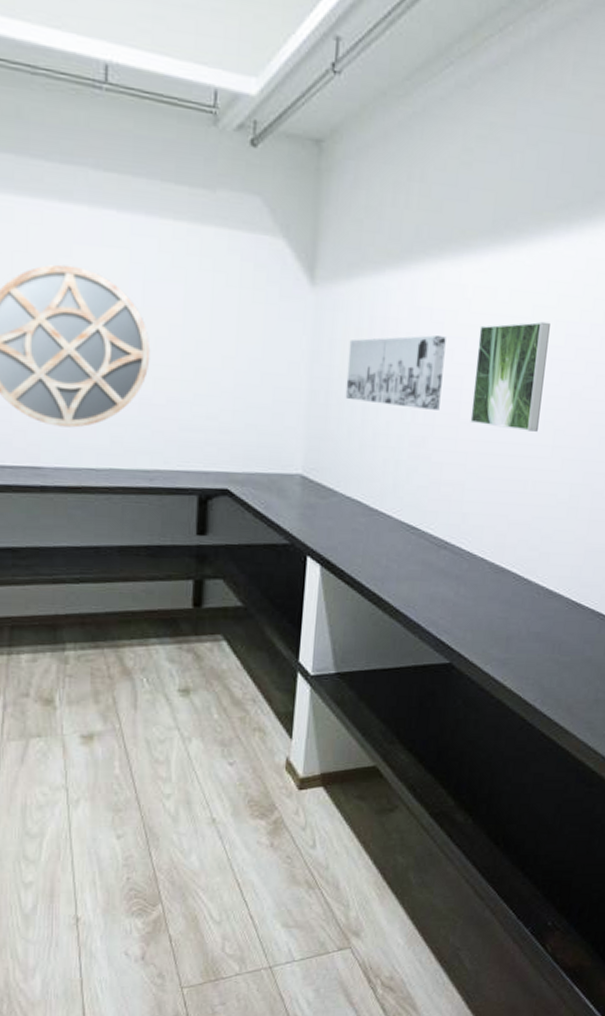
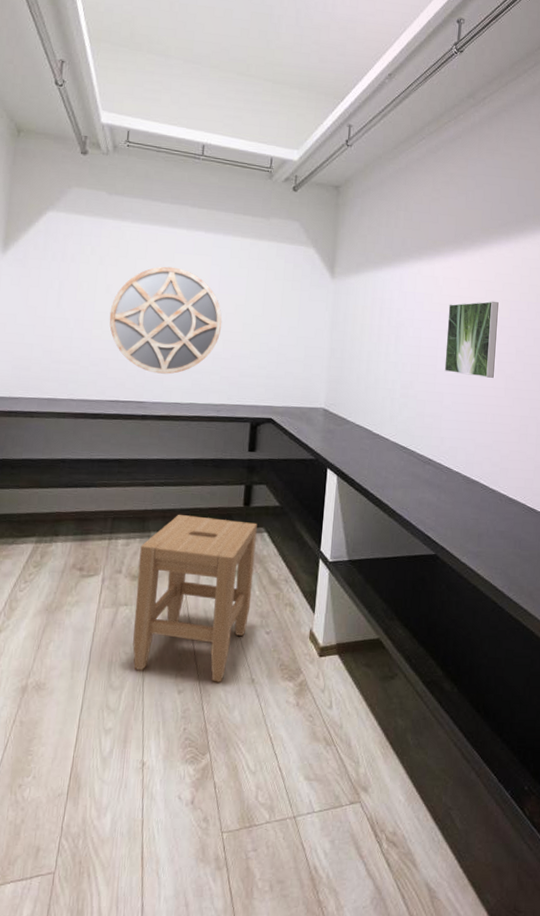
stool: none [51,619,213,824] -> present [133,514,257,682]
wall art: present [345,335,446,410] -> none [355,311,425,363]

